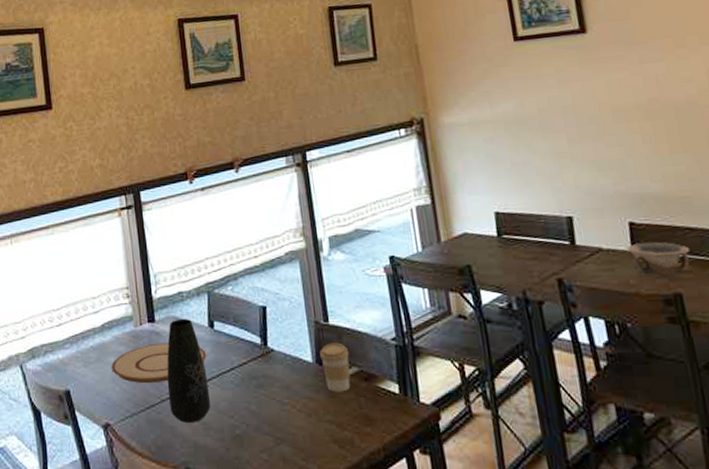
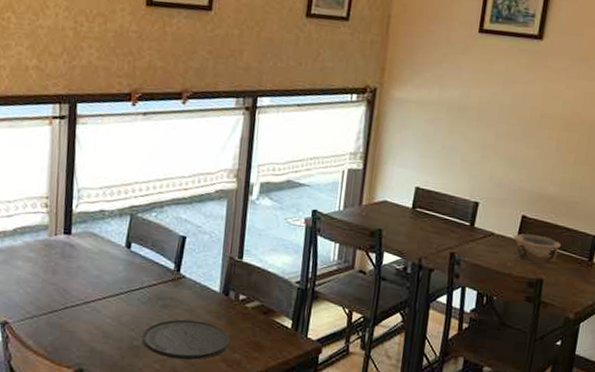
plate: present [111,342,207,384] -> none [18,254,119,291]
vase: present [166,318,210,423] -> none [73,235,116,331]
plate: none [242,398,336,446] -> present [142,319,230,360]
coffee cup: present [320,342,351,392] -> none [228,278,256,321]

